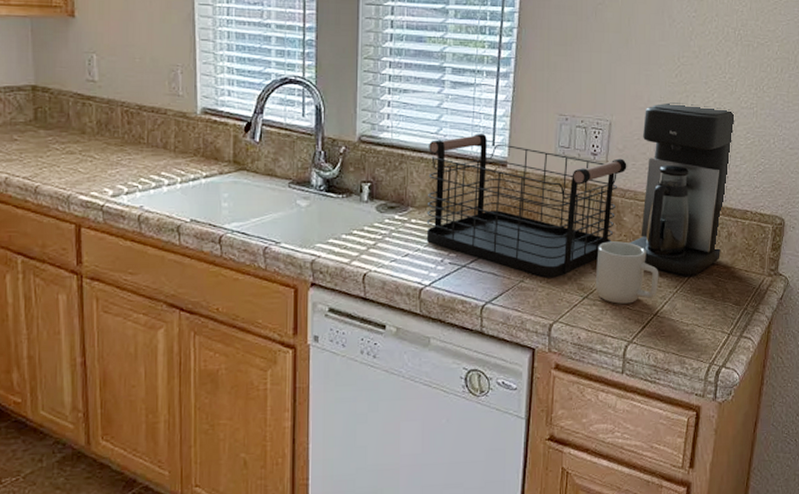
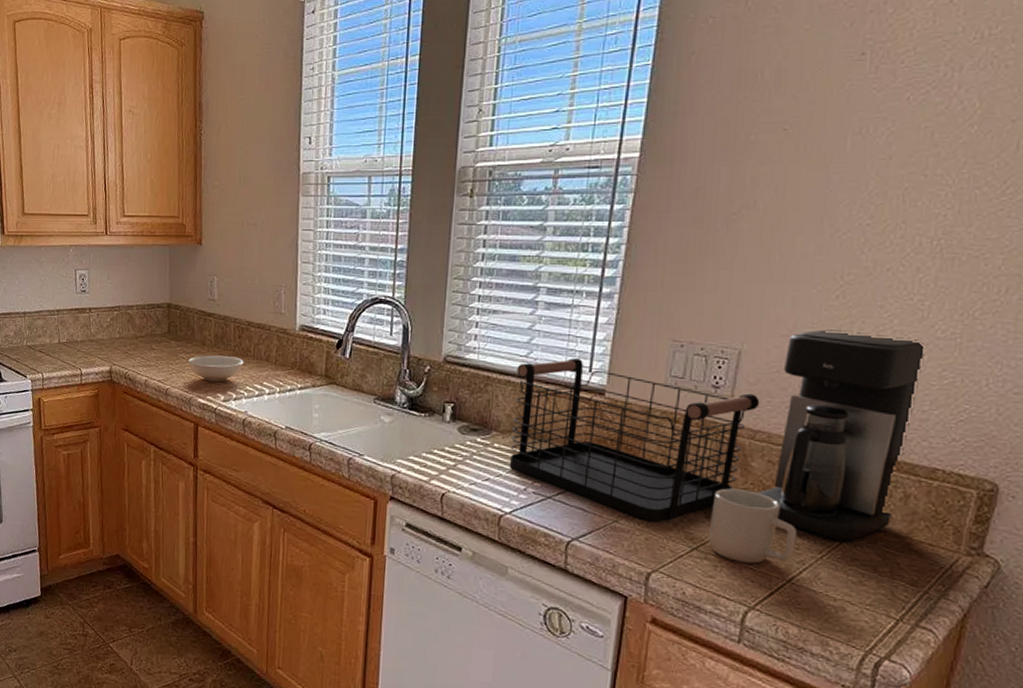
bowl: none [64,145,136,175] -> present [188,355,244,382]

